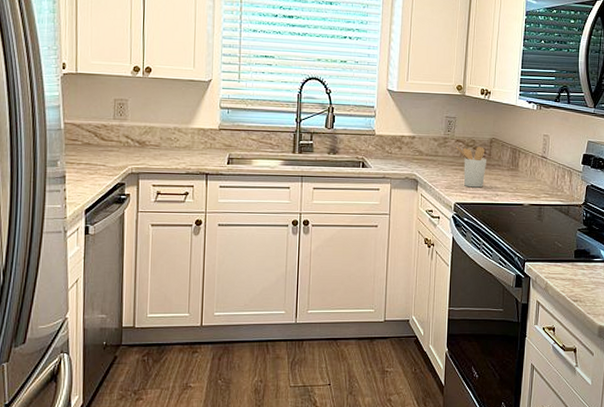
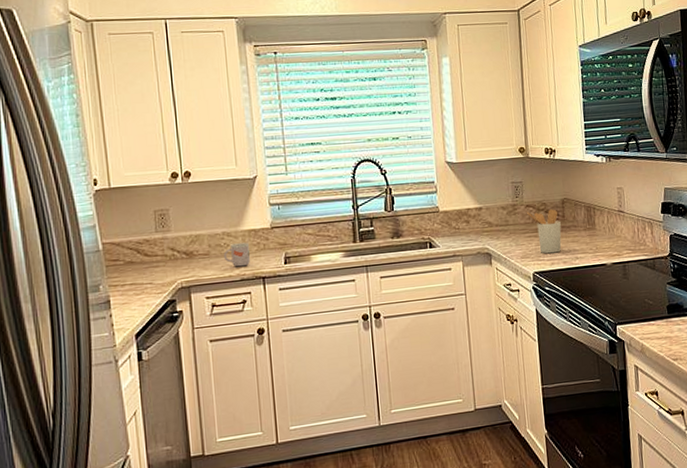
mug: none [172,135,198,161] -> present [223,237,250,267]

